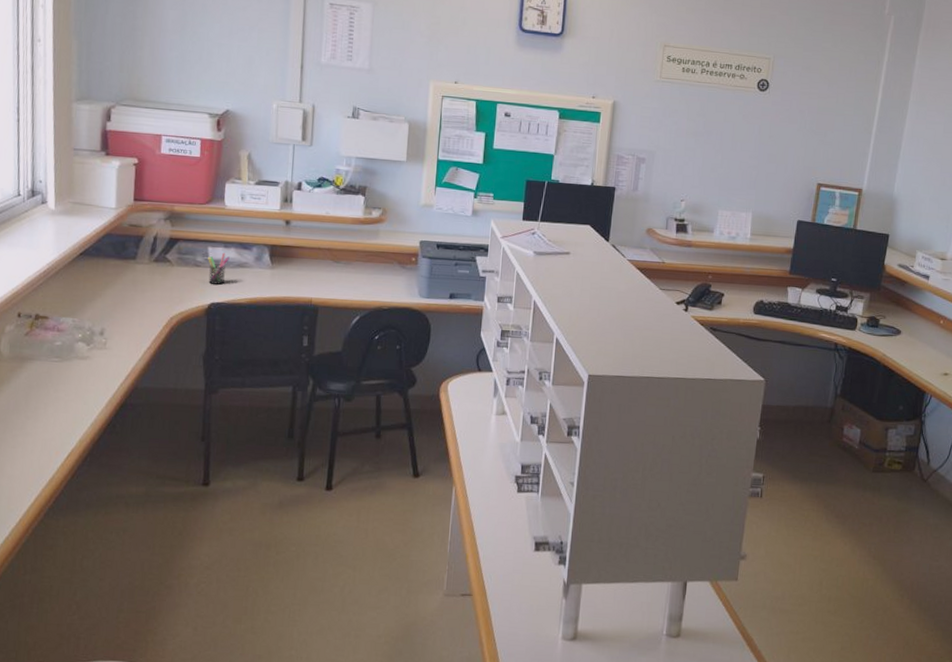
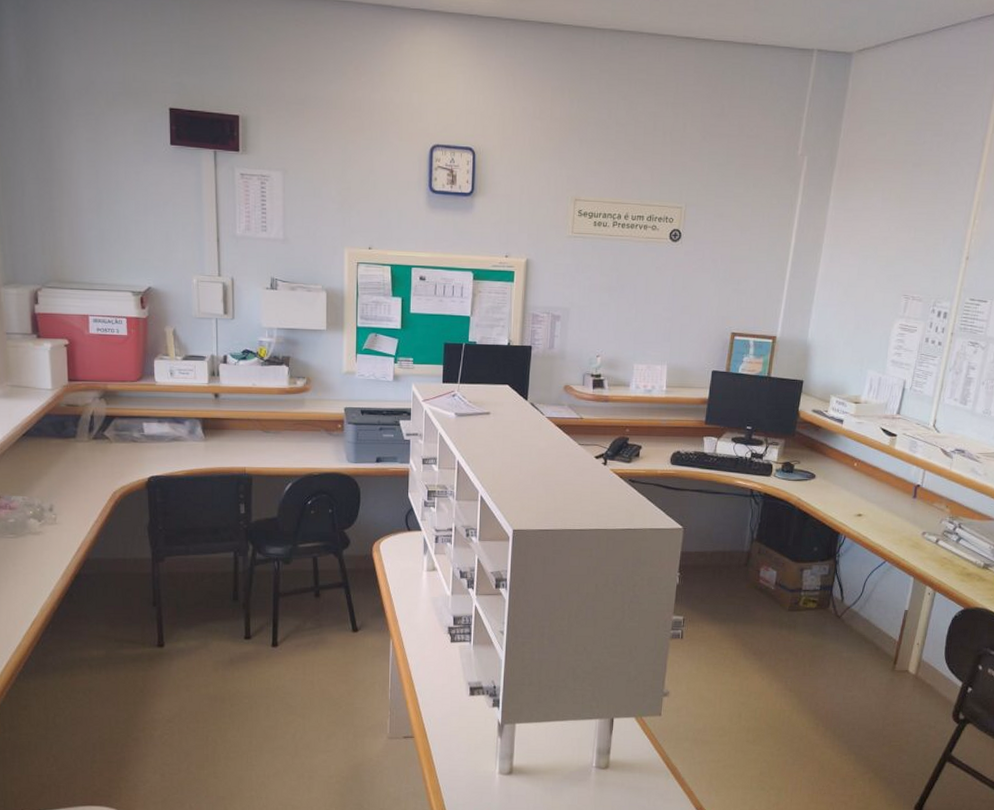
pen holder: present [208,253,230,285] -> none [144,428,164,458]

